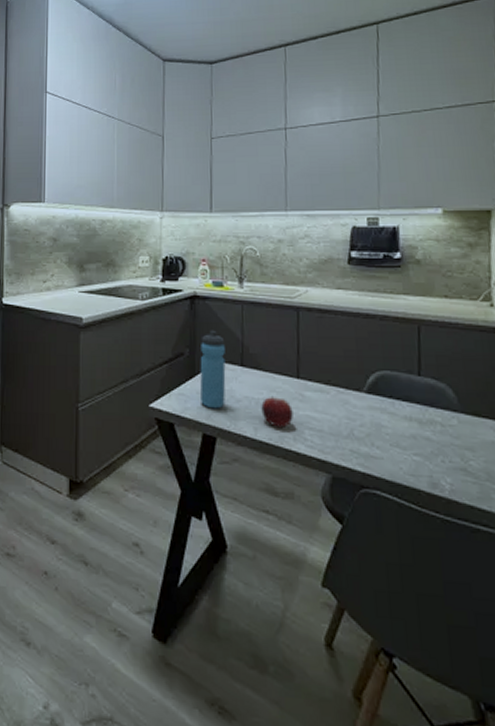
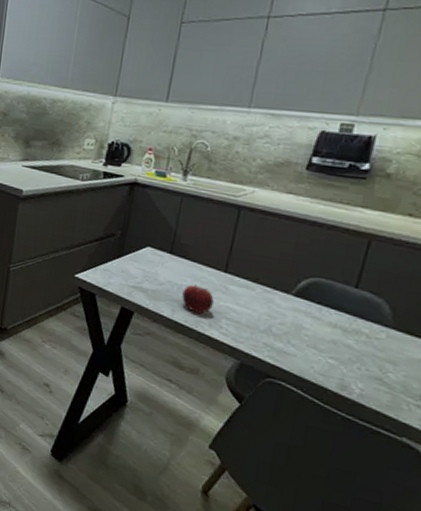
water bottle: present [200,330,226,409] -> none [124,216,158,288]

